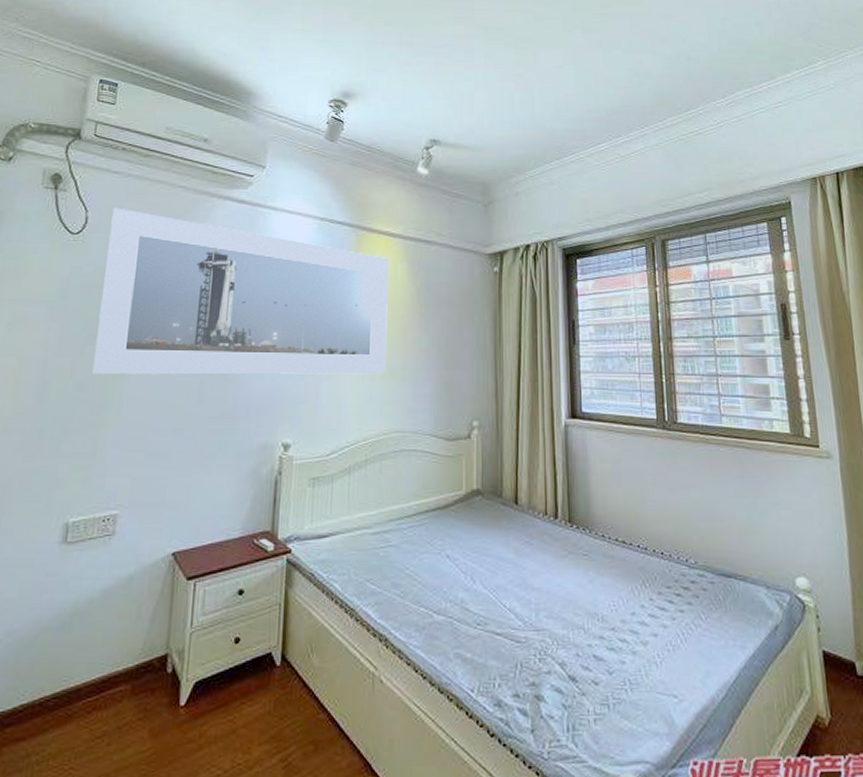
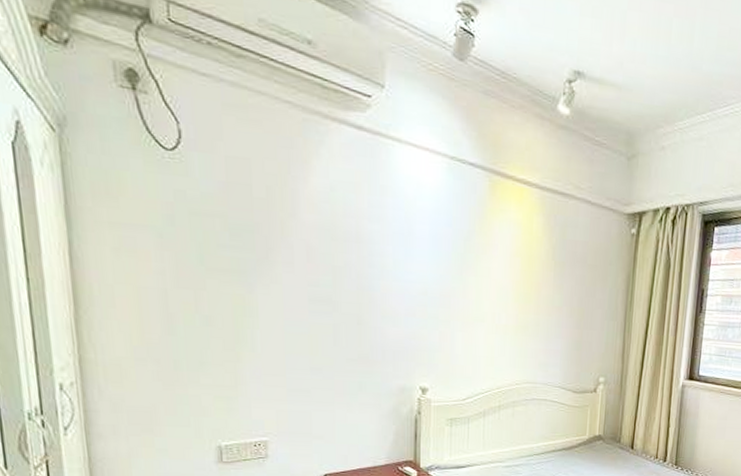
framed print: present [91,207,389,375] -> none [209,120,524,328]

